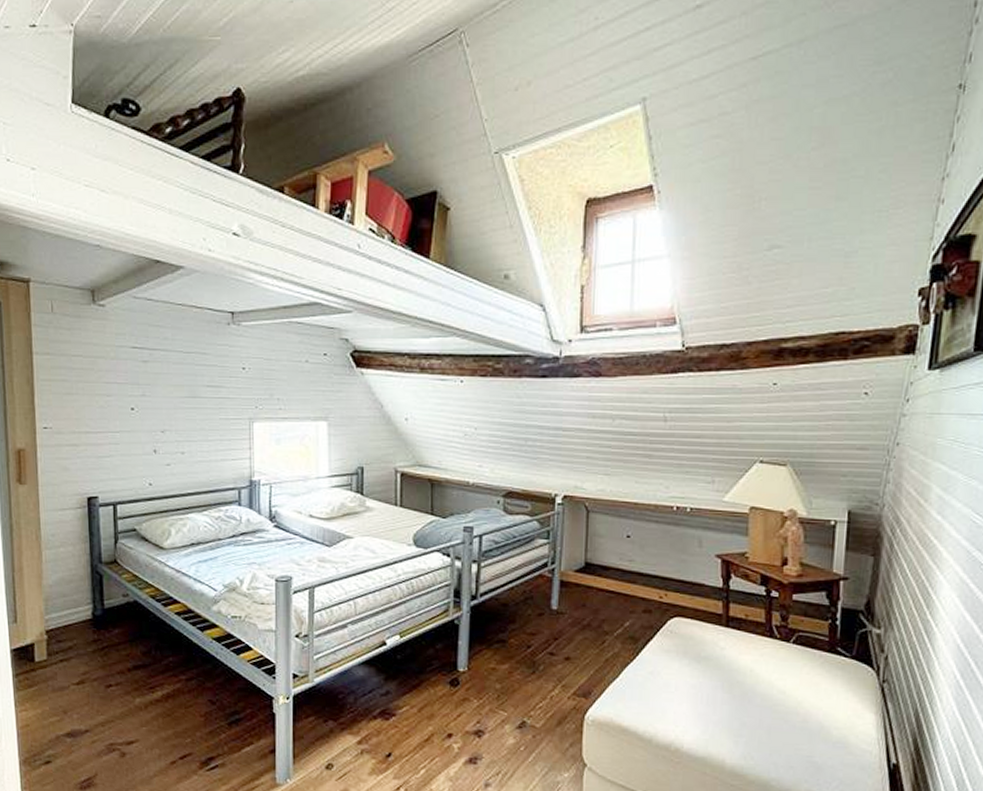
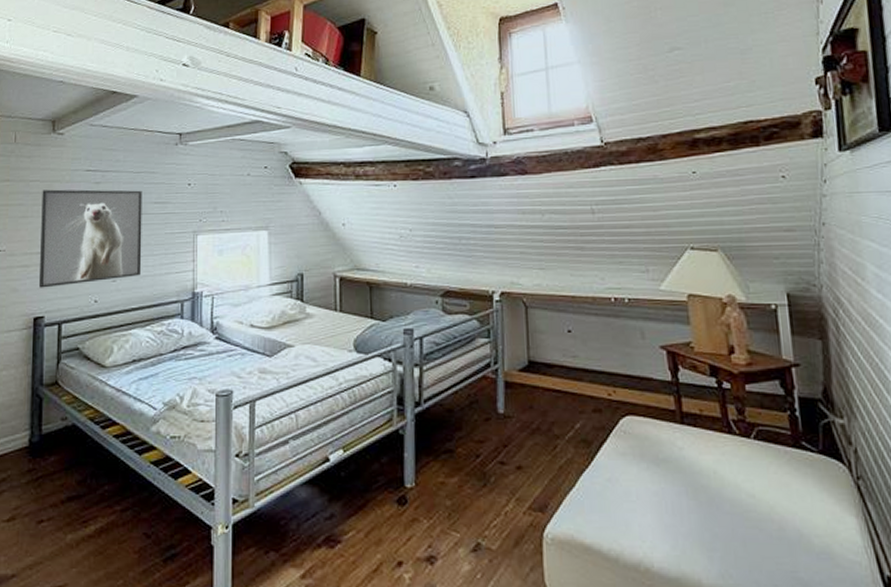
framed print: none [86,366,196,469] -> present [38,189,142,288]

